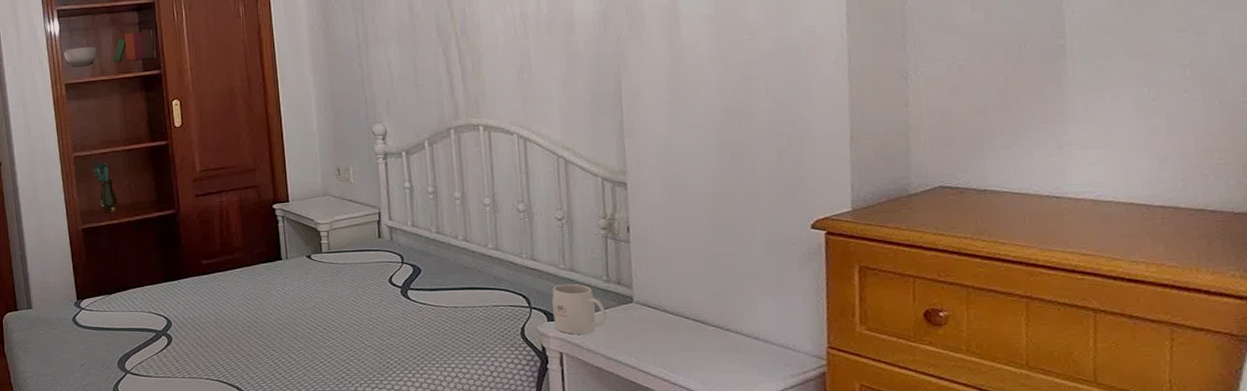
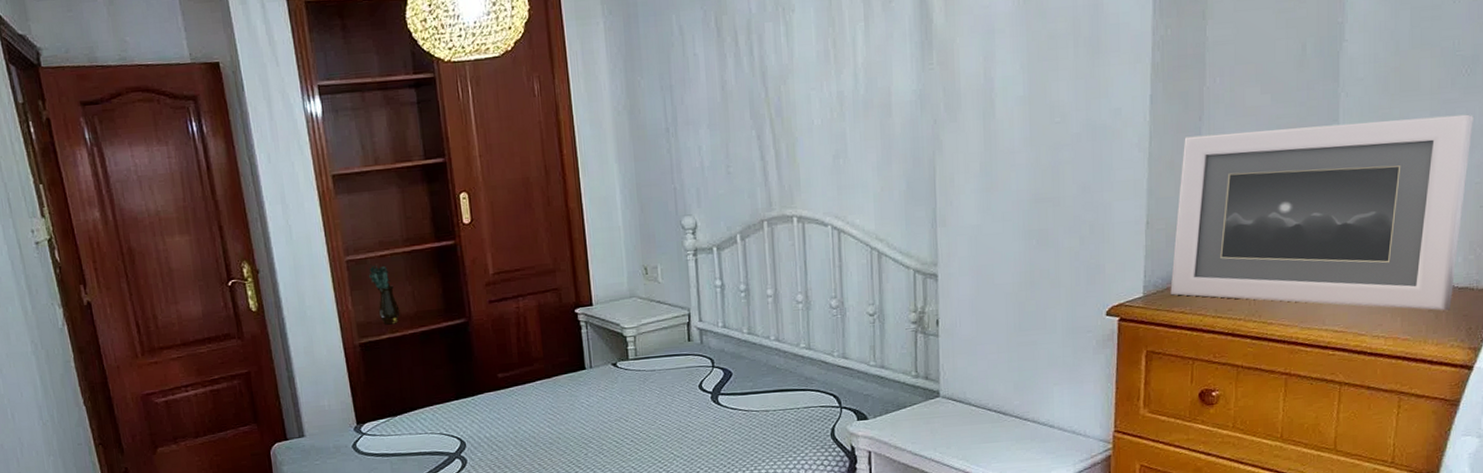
bowl: present [63,46,98,68] -> none [328,130,370,156]
books: present [112,29,156,63] -> none [387,109,439,150]
mug: present [551,283,607,335] -> none [861,380,915,433]
picture frame: none [882,31,1232,237] -> present [1170,114,1473,311]

